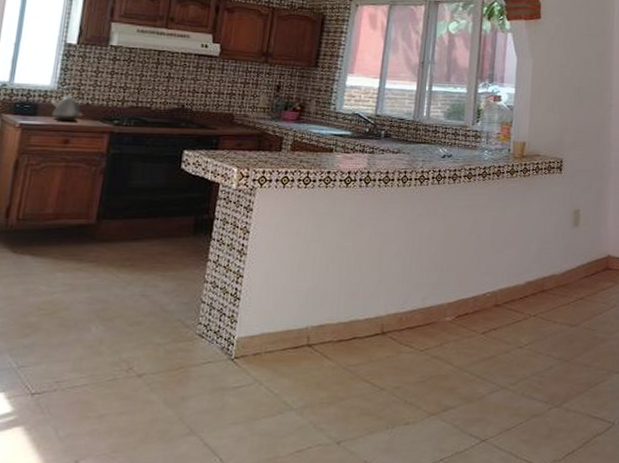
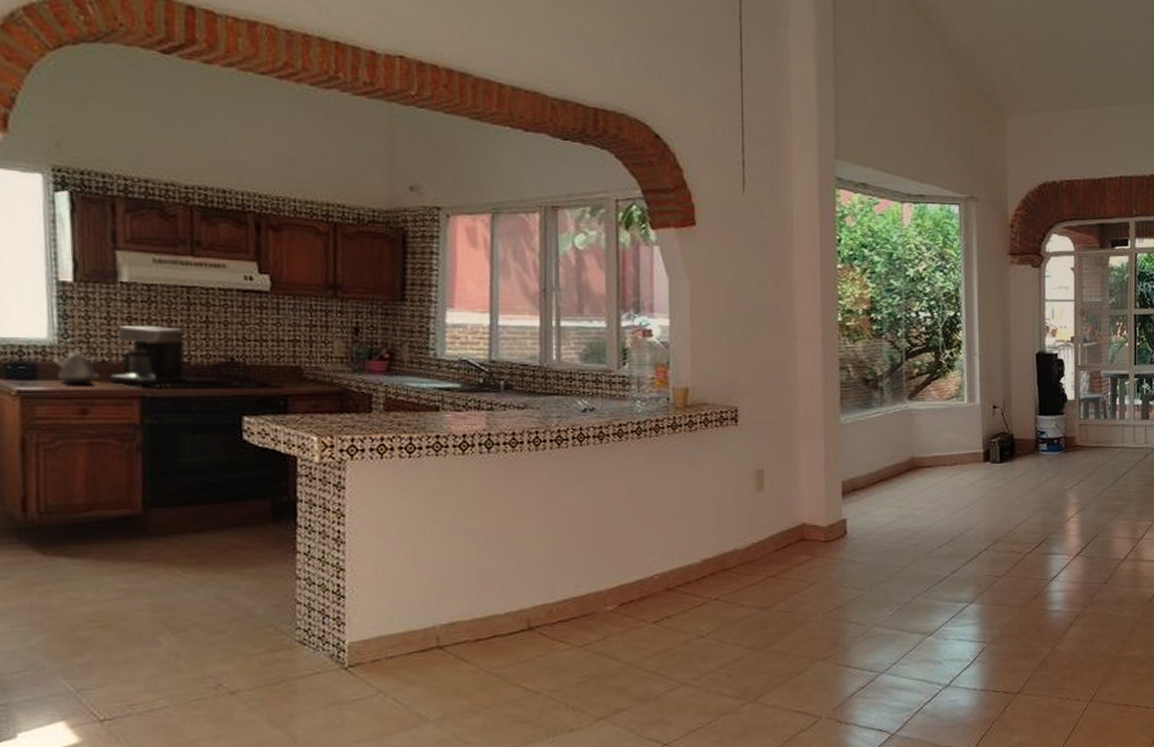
coffee maker: none [90,78,151,125] -> present [110,326,184,387]

